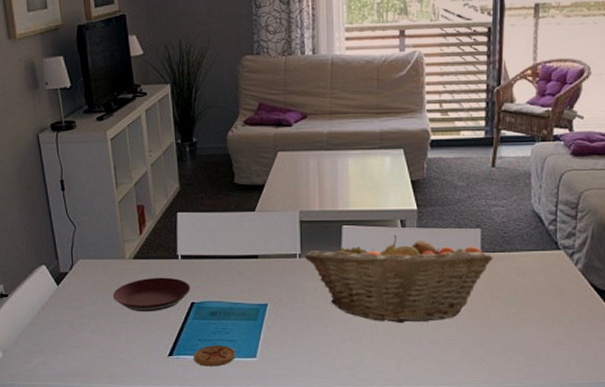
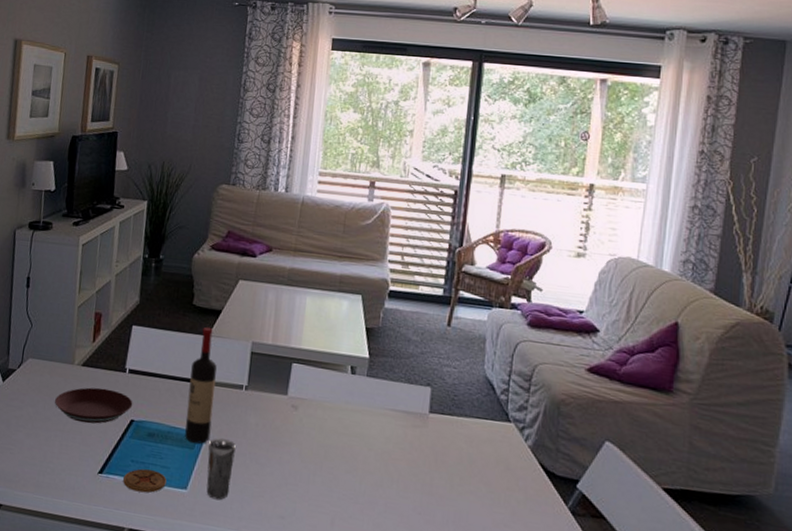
wine bottle: none [243,202,271,315] -> present [185,326,217,444]
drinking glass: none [271,307,298,363] -> present [206,438,236,500]
fruit basket: present [305,234,493,323] -> none [251,380,441,480]

